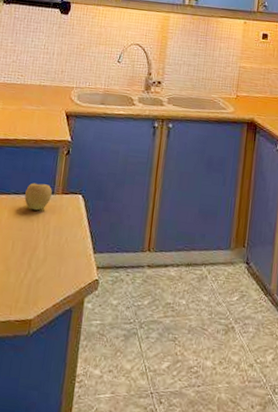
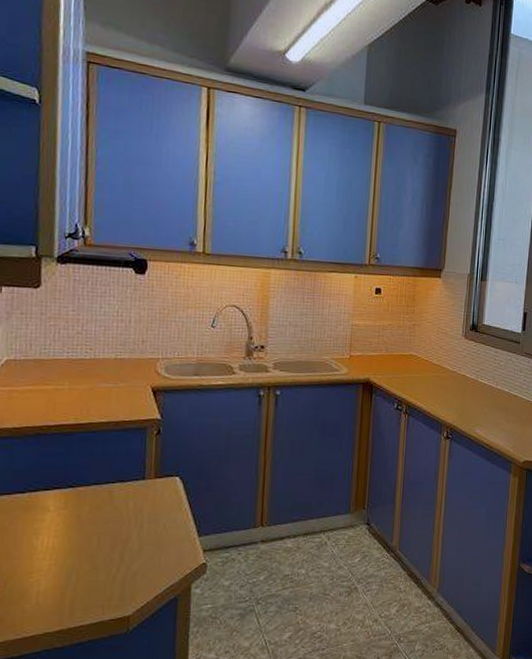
apple: present [24,183,52,211] -> none [108,470,142,500]

